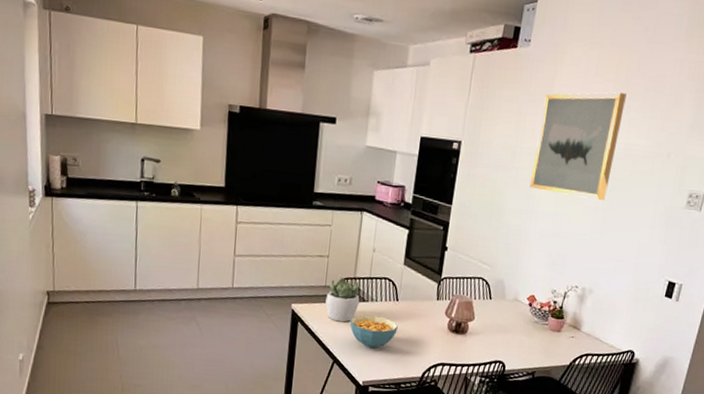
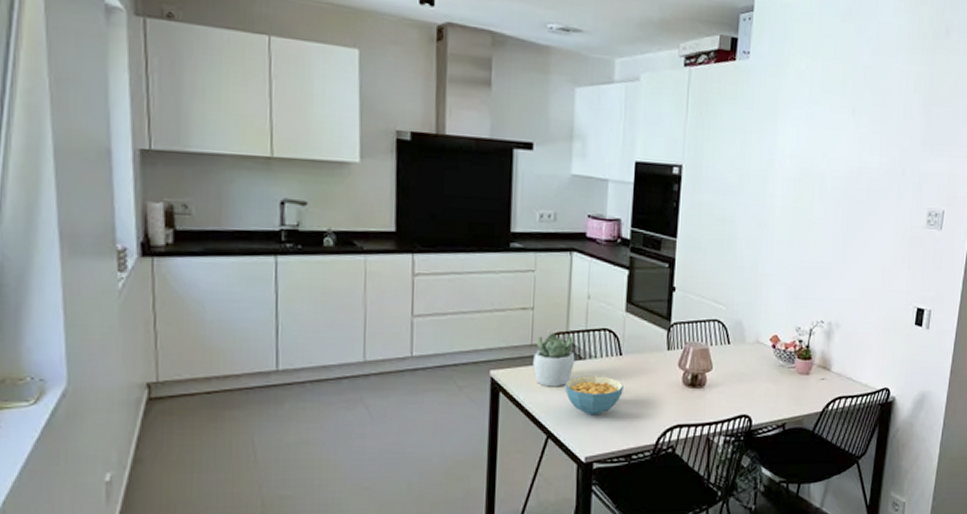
wall art: present [529,92,627,201] -> none [762,106,855,225]

